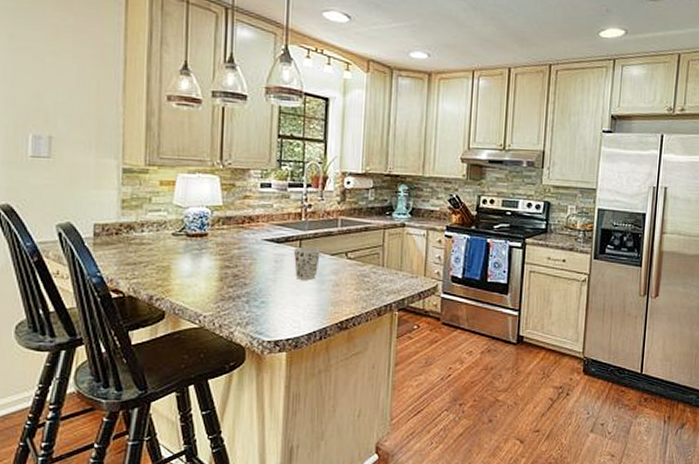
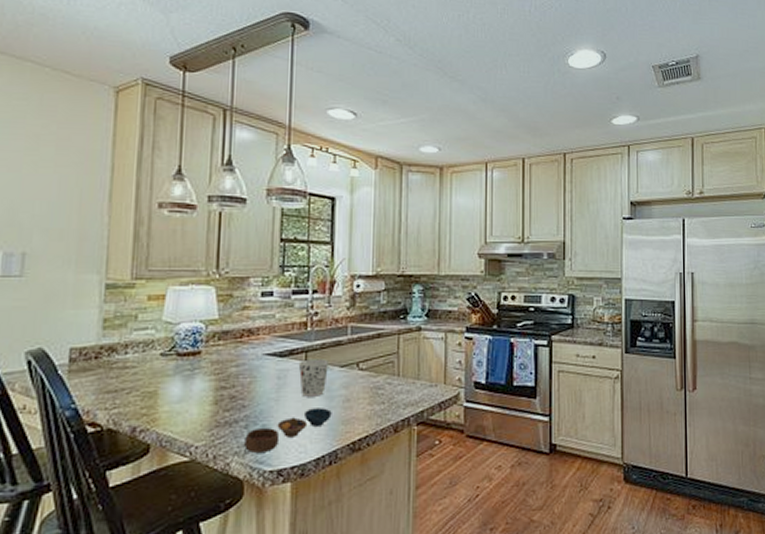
bowl: none [244,290,323,325] -> present [243,408,332,453]

